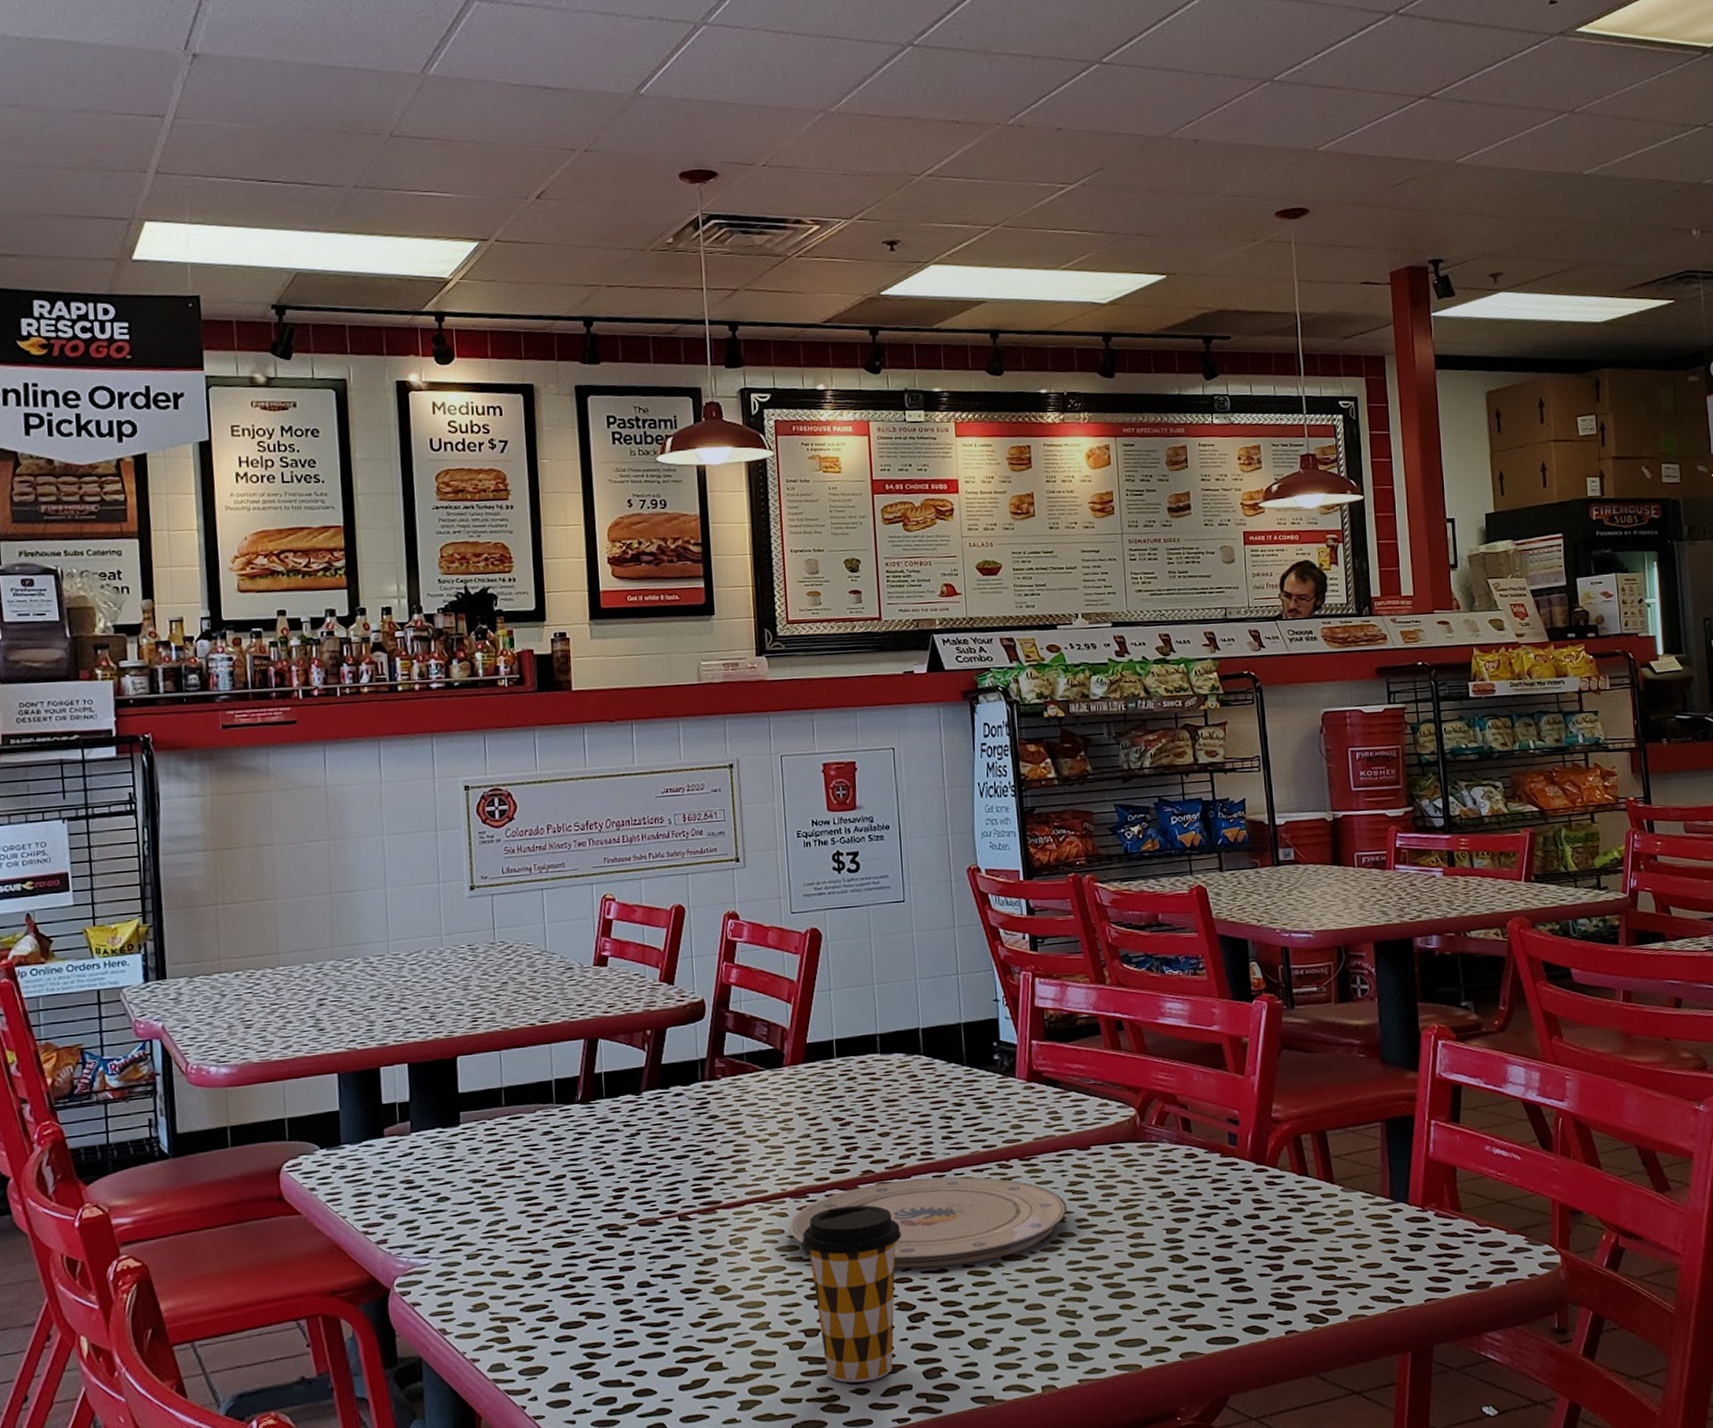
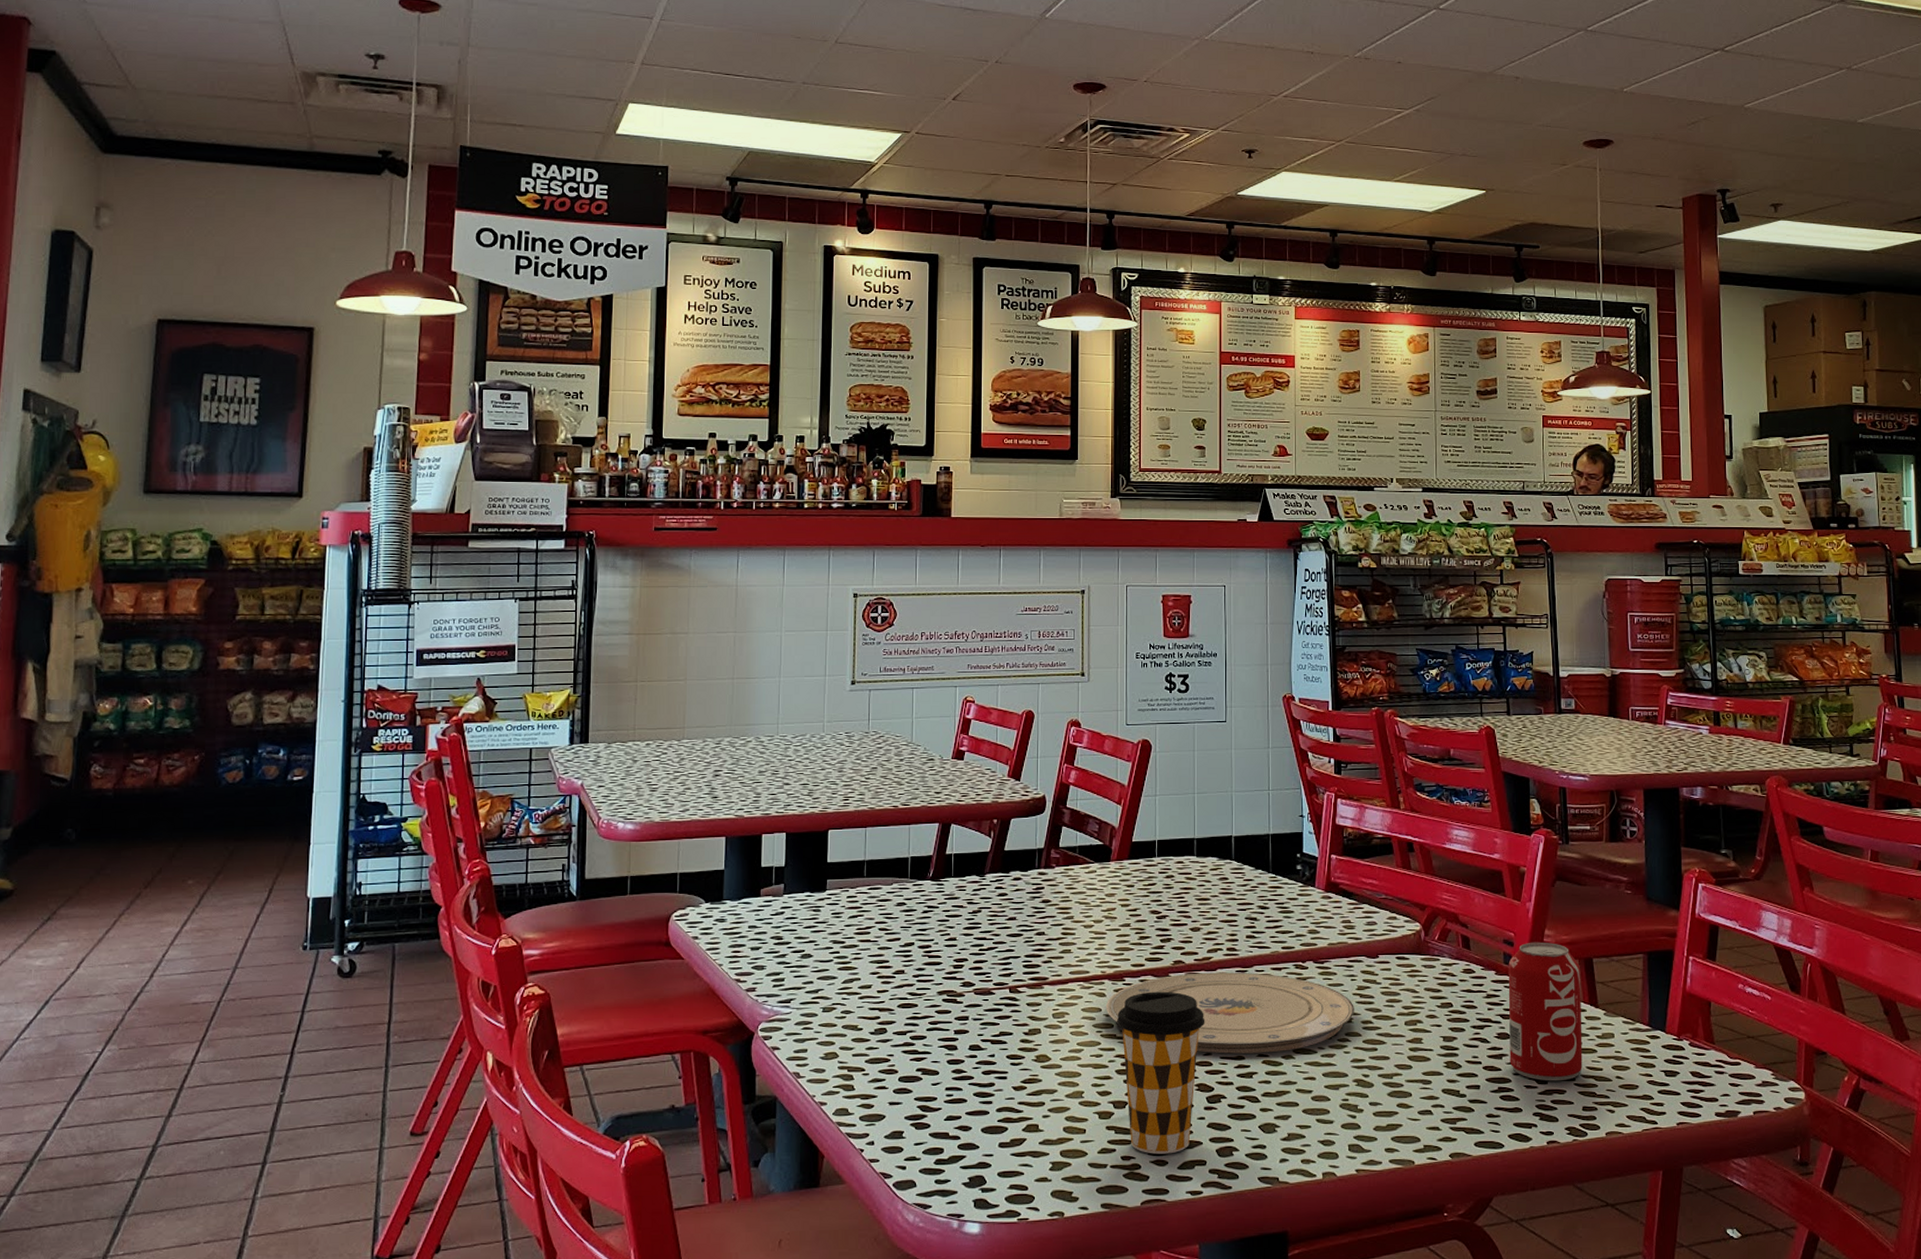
beverage can: none [1234,1117,1320,1267] -> present [1508,942,1582,1081]

